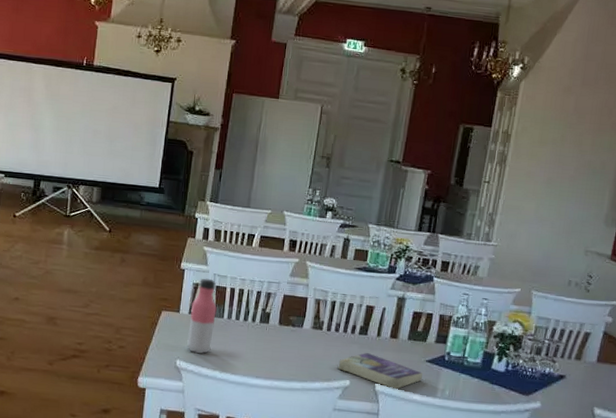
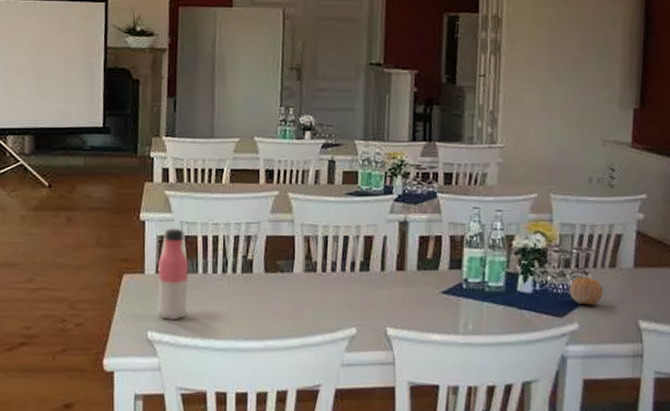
book: present [337,353,423,390] -> none [339,292,439,331]
fruit: none [537,364,567,389] -> present [569,277,603,305]

